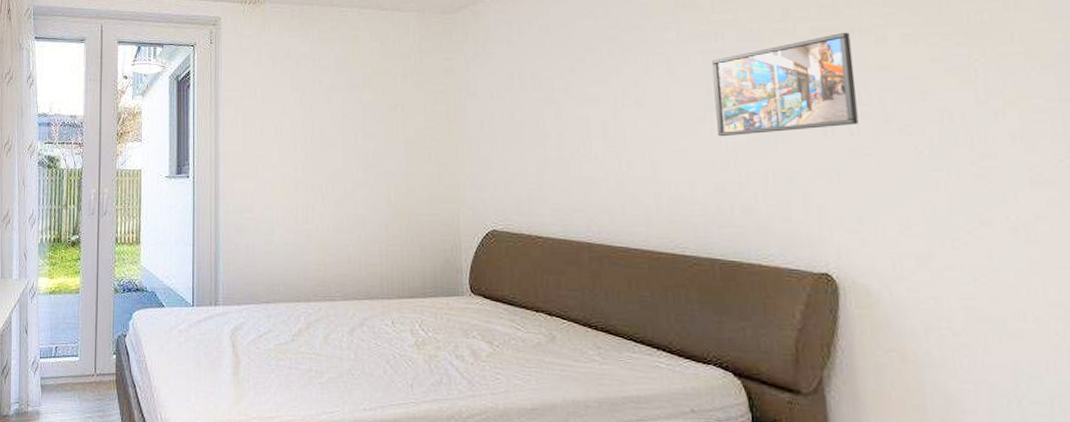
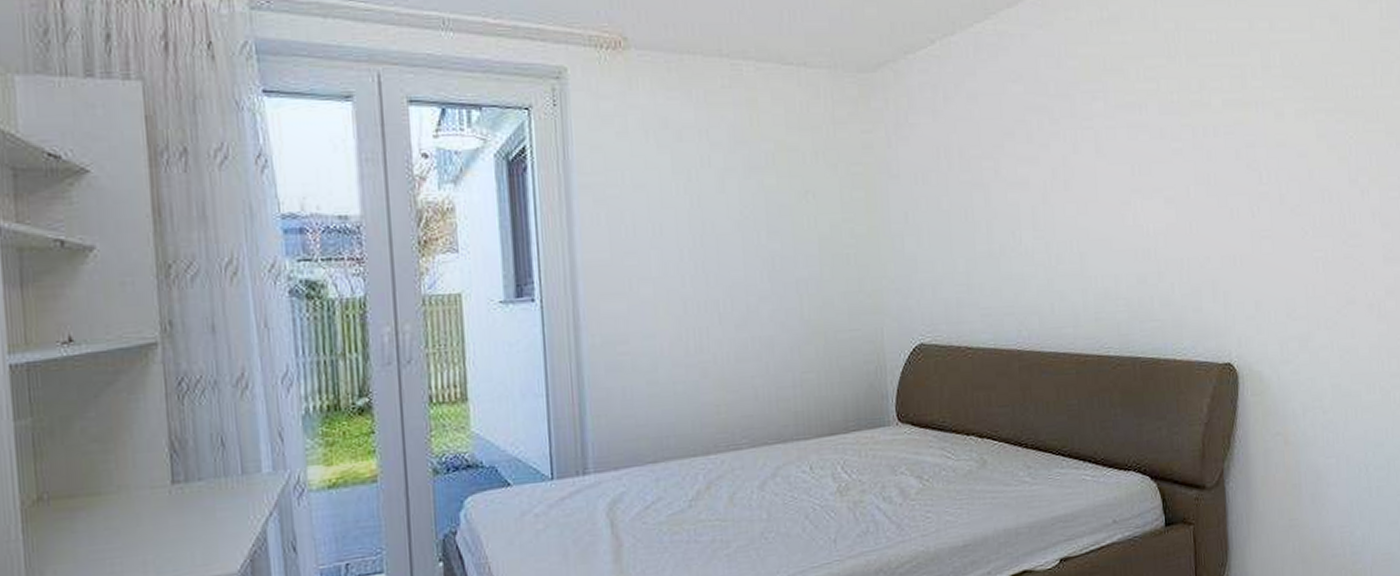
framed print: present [711,32,859,137] -> none [1136,106,1259,223]

